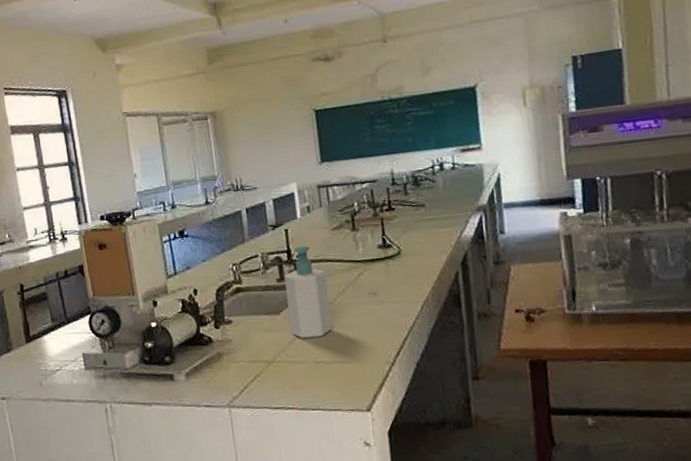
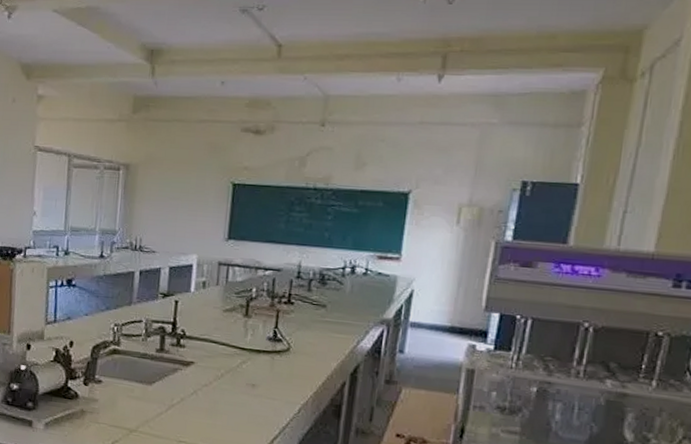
soap bottle: present [285,245,332,339] -> none [159,320,208,417]

